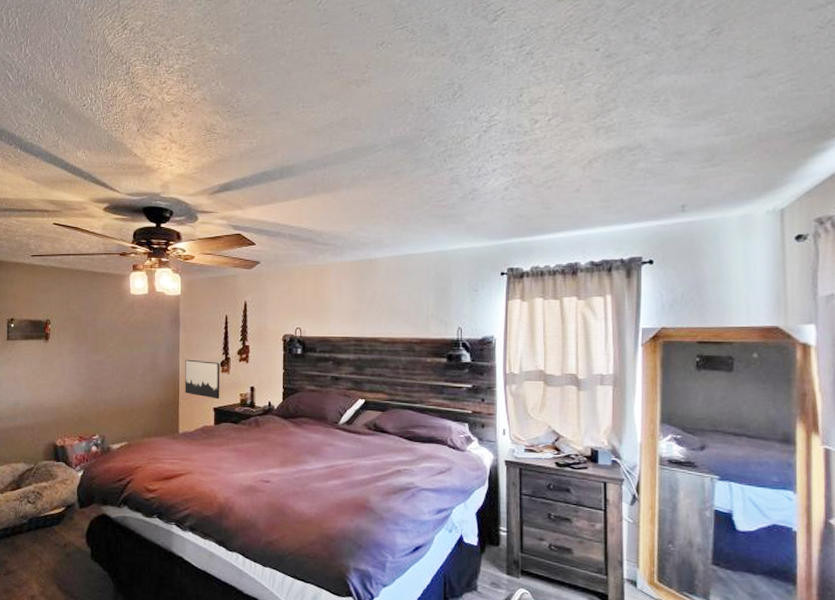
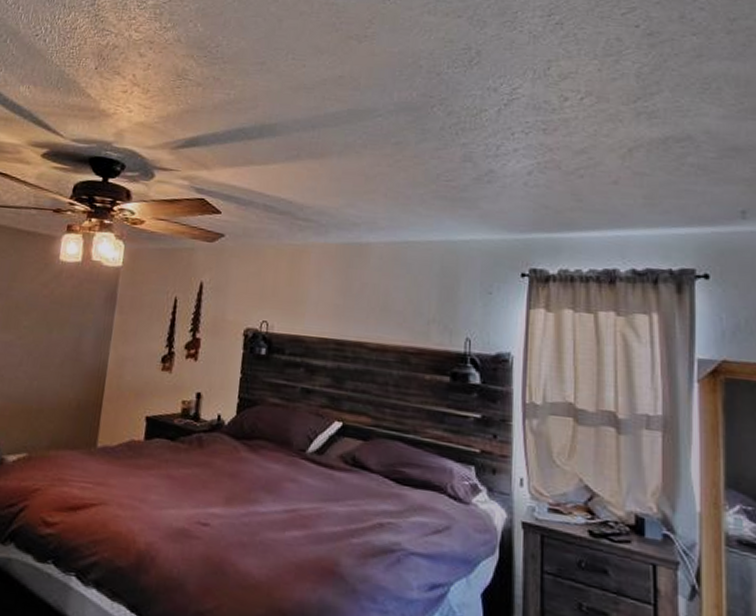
wall art: present [185,359,220,399] -> none [111,349,161,406]

